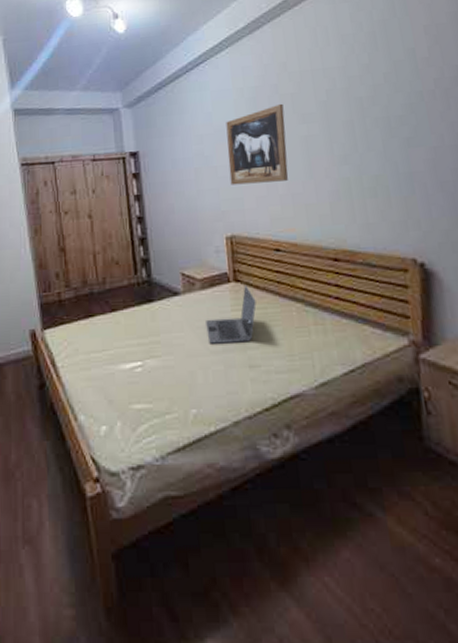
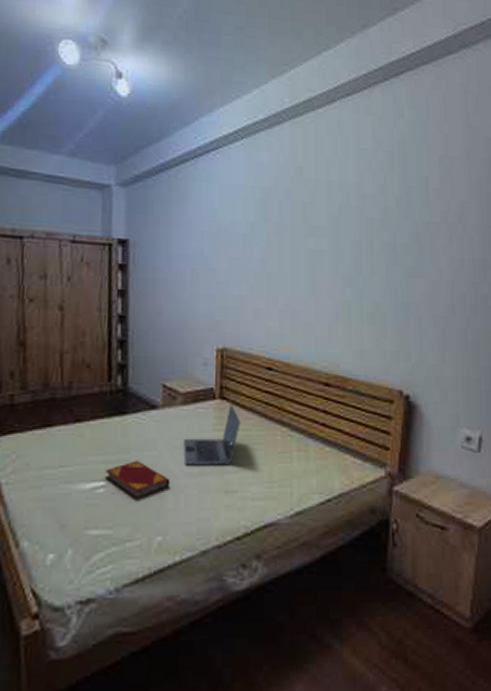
hardback book: none [140,342,199,376] -> present [105,460,171,499]
wall art: present [226,103,289,185] -> none [228,211,294,295]

